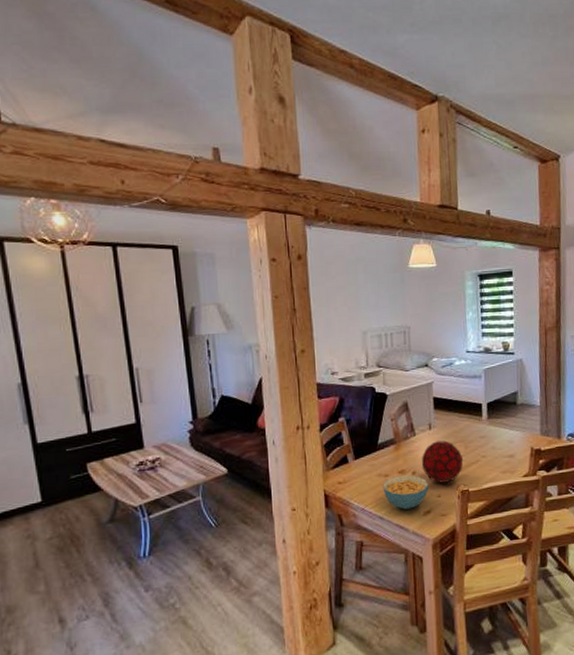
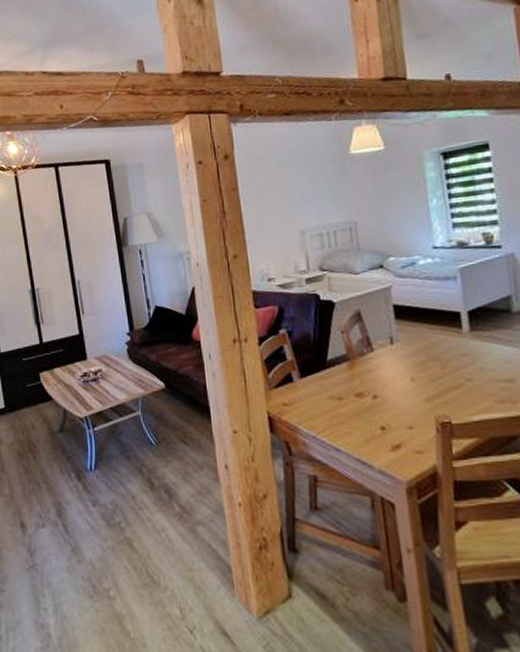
cereal bowl: present [382,474,429,510] -> none [336,398,396,442]
decorative orb: present [422,440,464,483] -> none [384,358,441,411]

